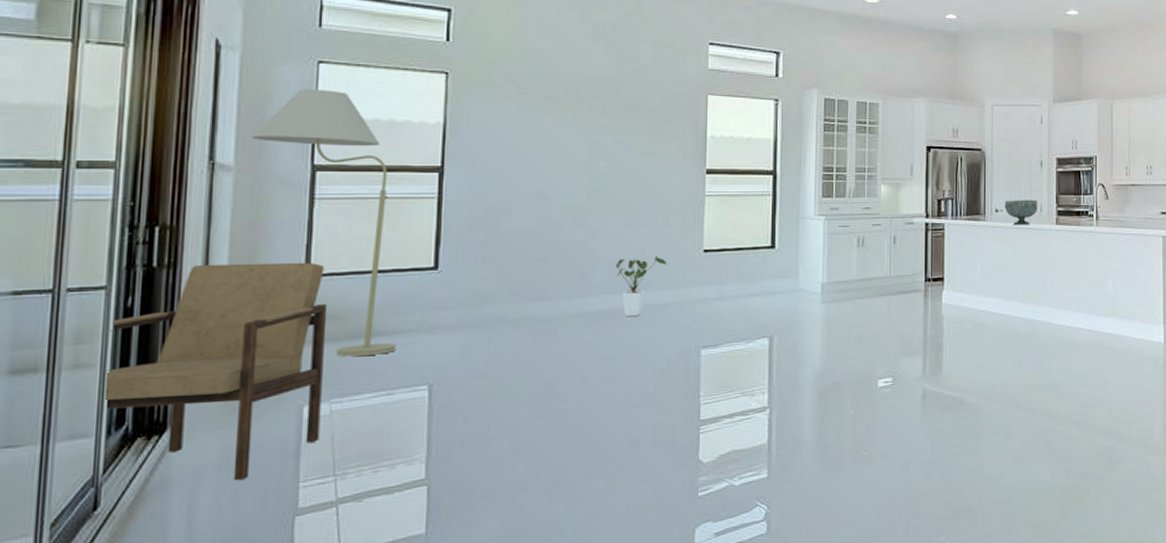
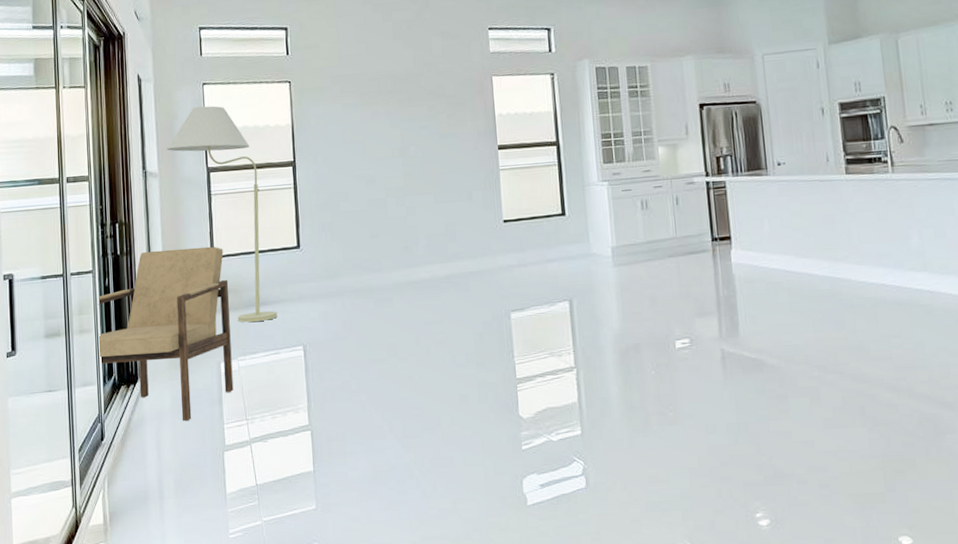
house plant: present [615,256,667,317] -> none [432,228,474,285]
decorative bowl: present [1004,200,1038,226] -> none [786,149,824,178]

